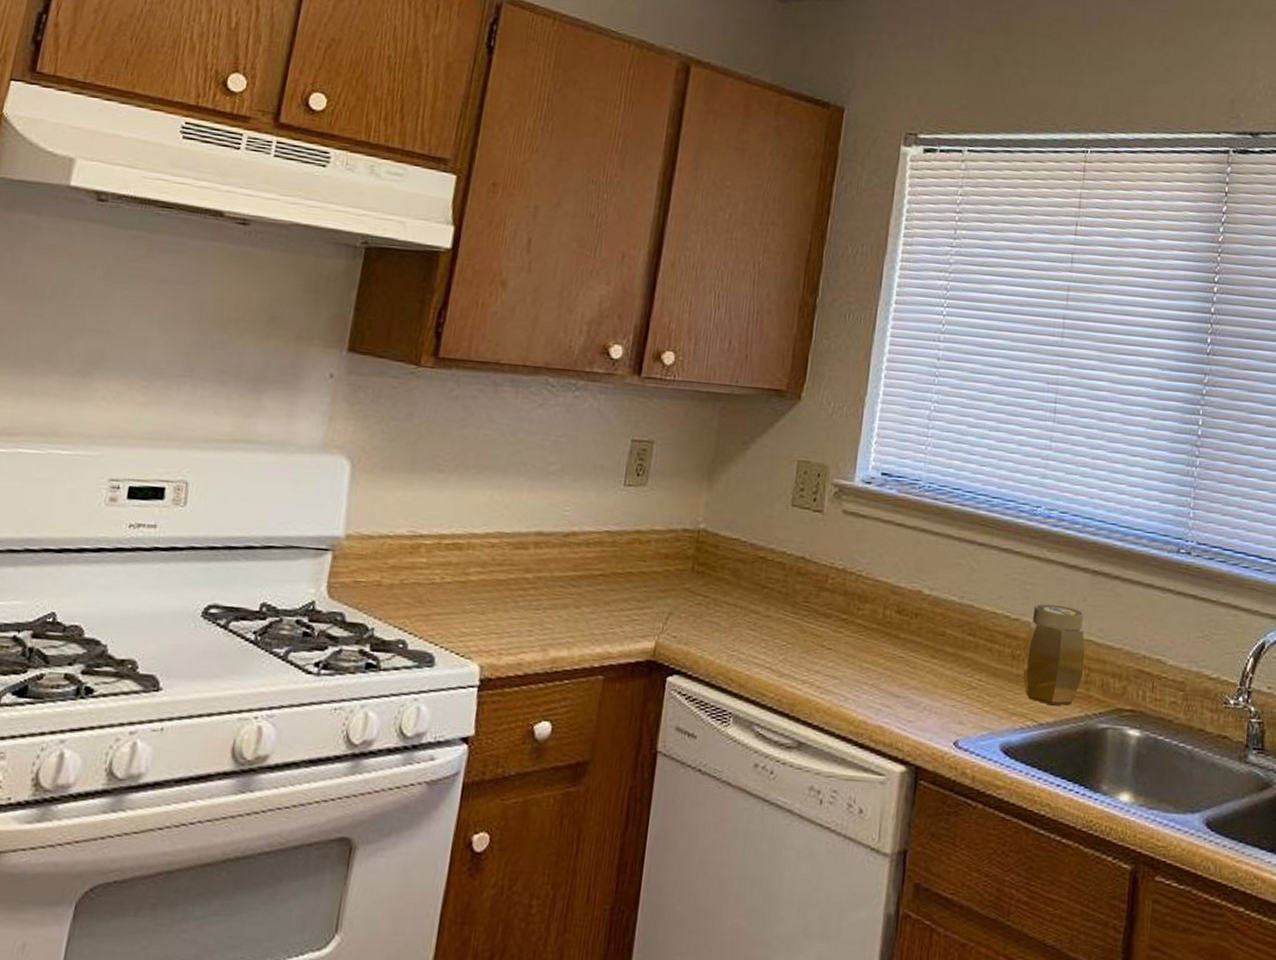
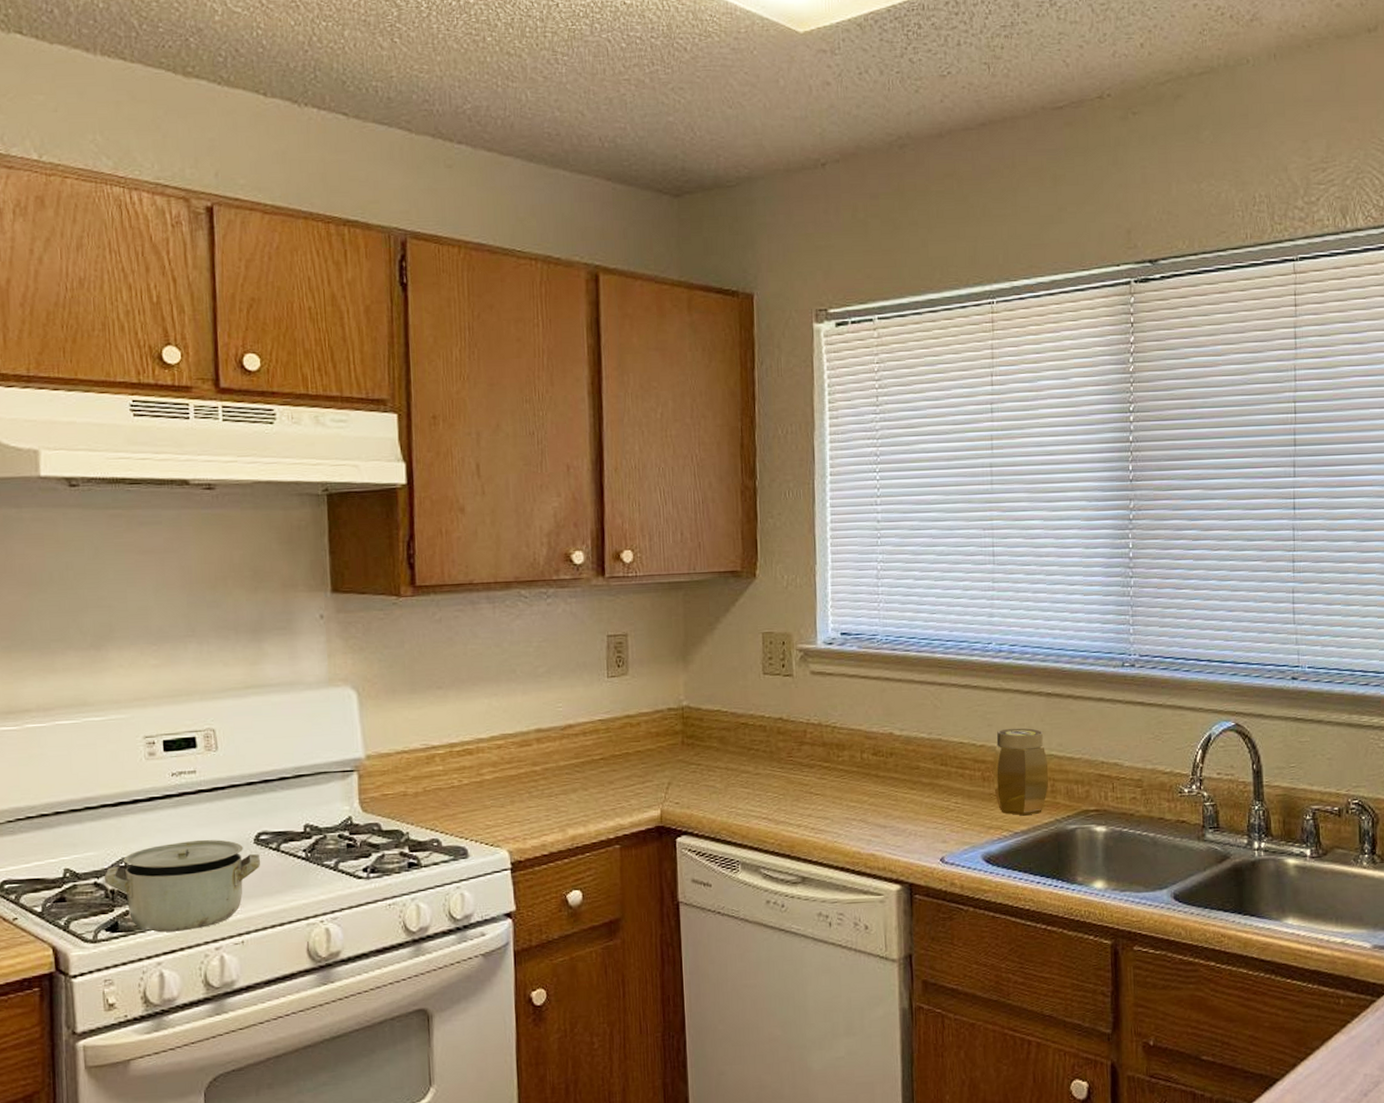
saucepan: none [25,603,204,707] -> present [104,839,261,933]

